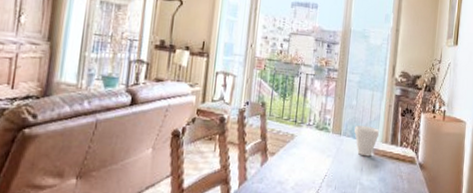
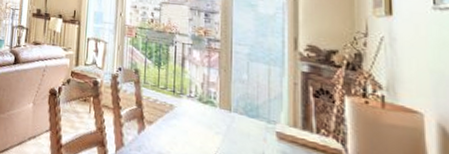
cup: present [354,125,380,157] -> none [249,102,284,141]

